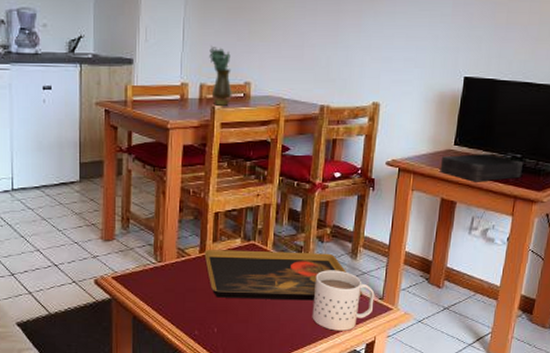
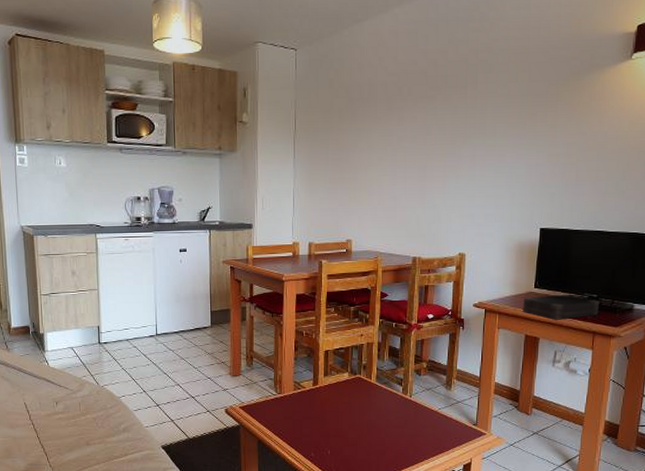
decorative tray: present [204,250,363,301] -> none [317,383,458,426]
vase: present [209,45,232,106] -> none [316,210,336,260]
mug: present [312,270,375,331] -> none [413,399,469,453]

